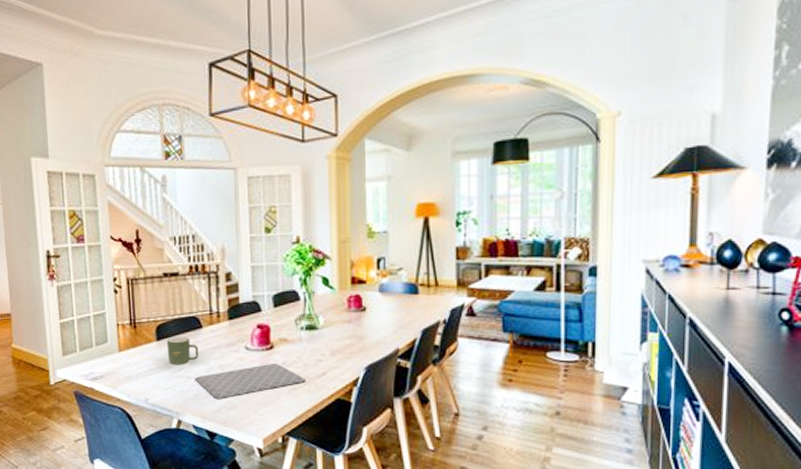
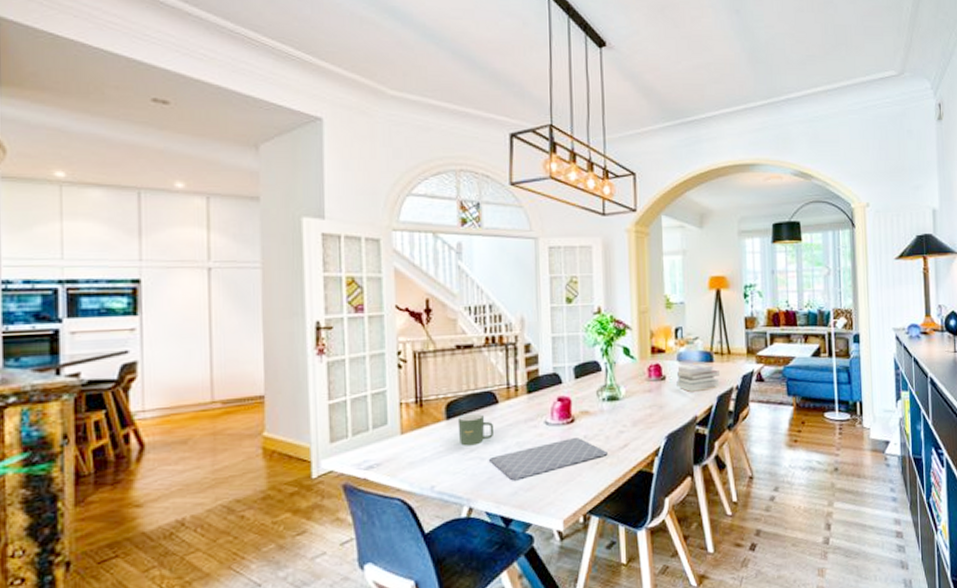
books: none [377,295,425,325] -> present [676,363,720,393]

